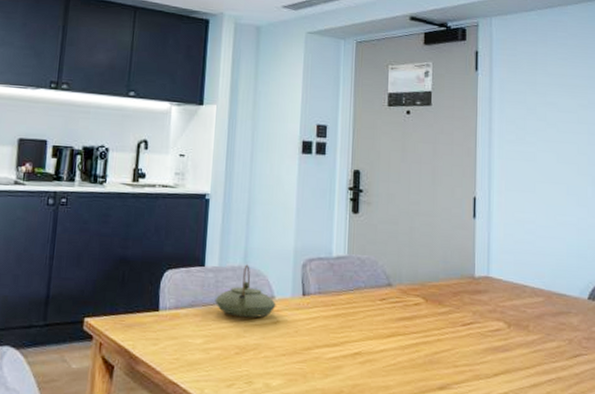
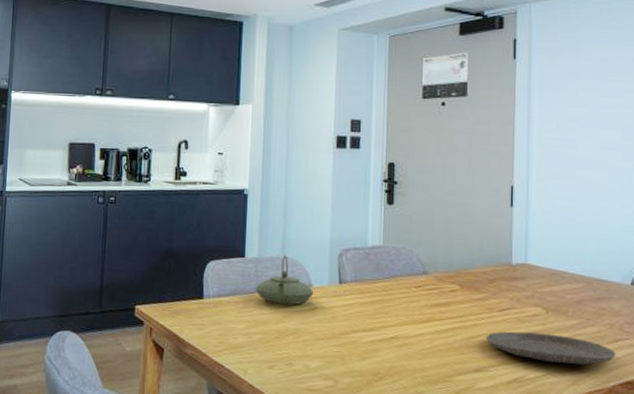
plate: none [449,346,575,382] -> present [485,331,616,366]

